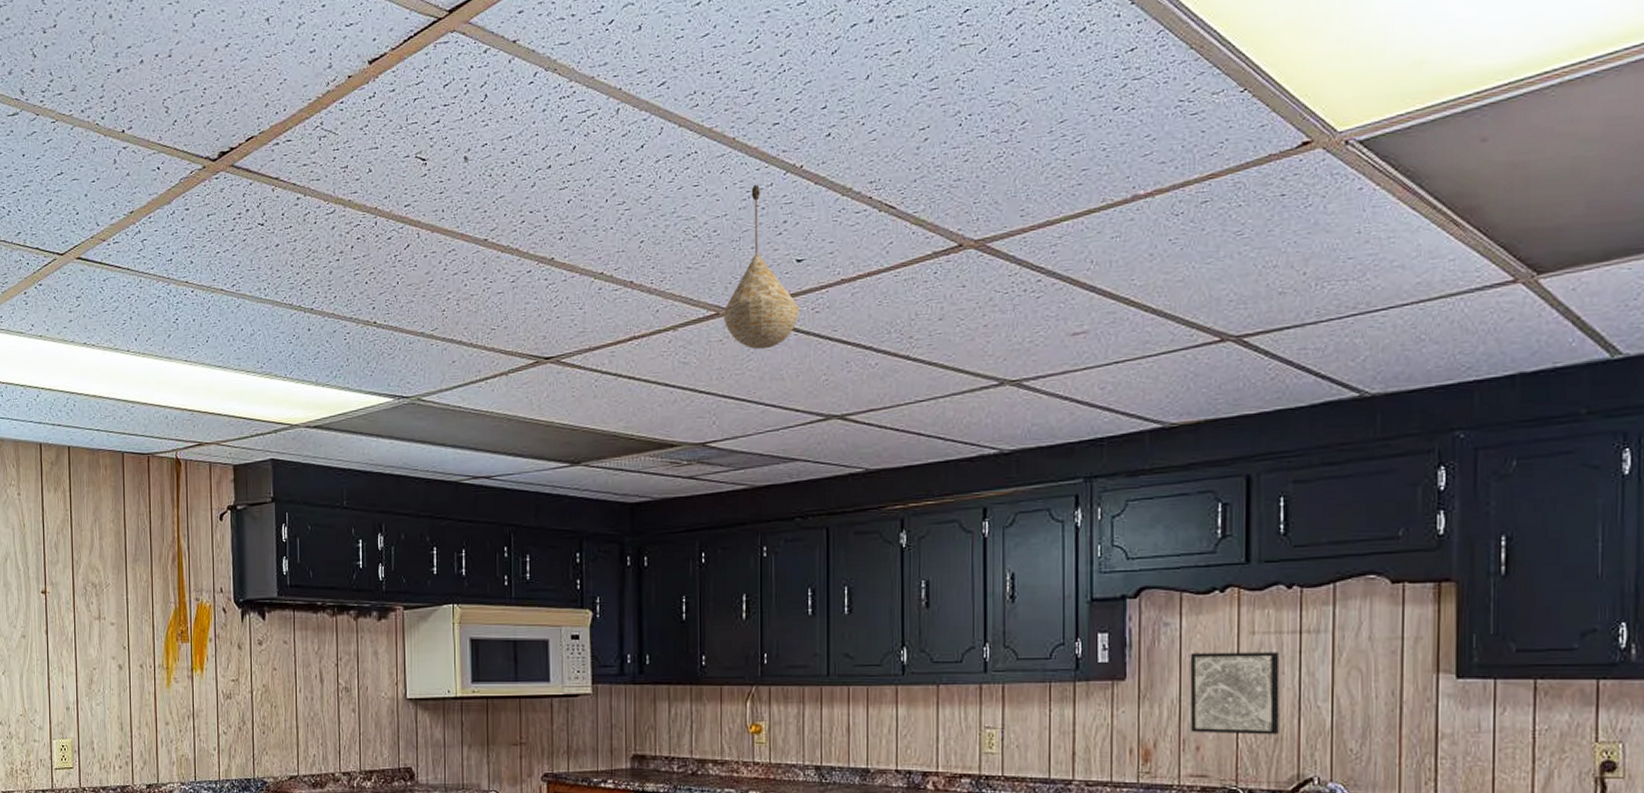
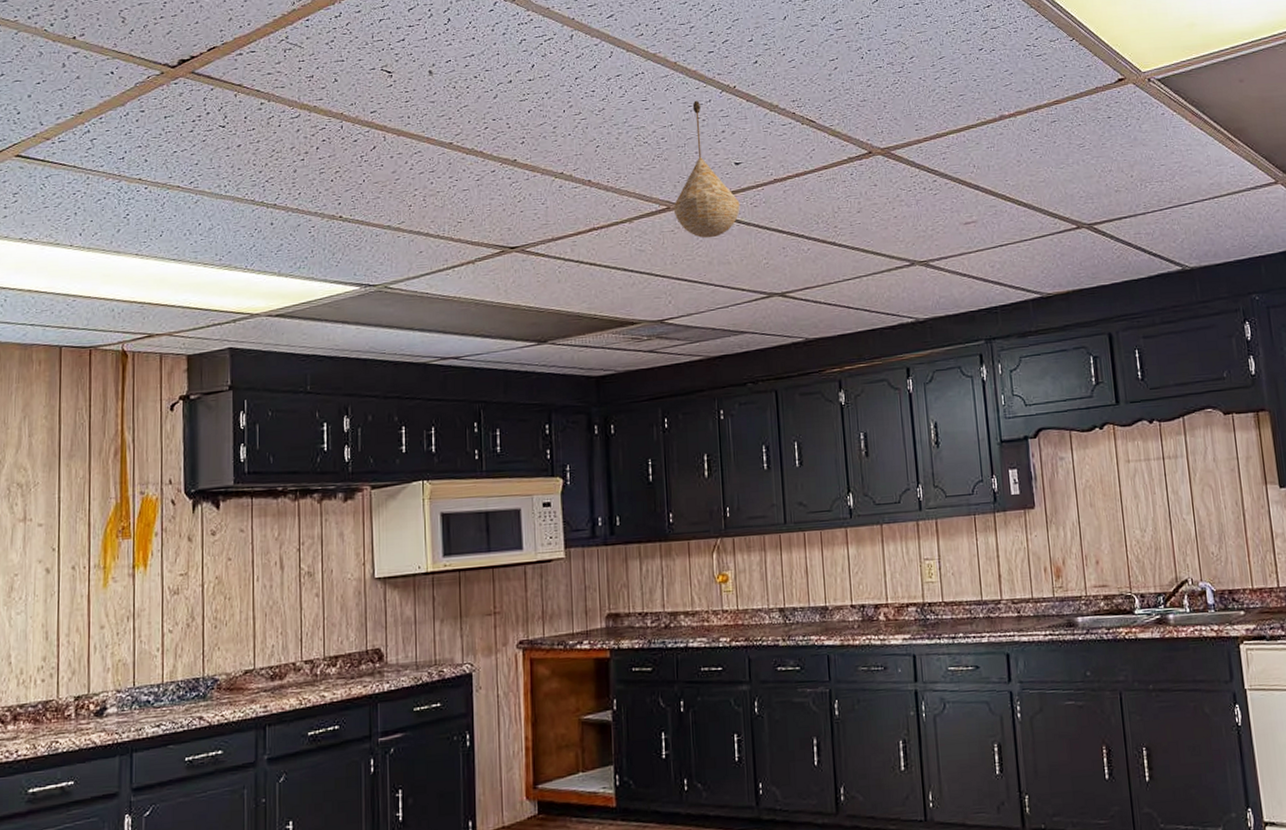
wall art: present [1190,652,1280,735] -> none [1082,476,1158,549]

